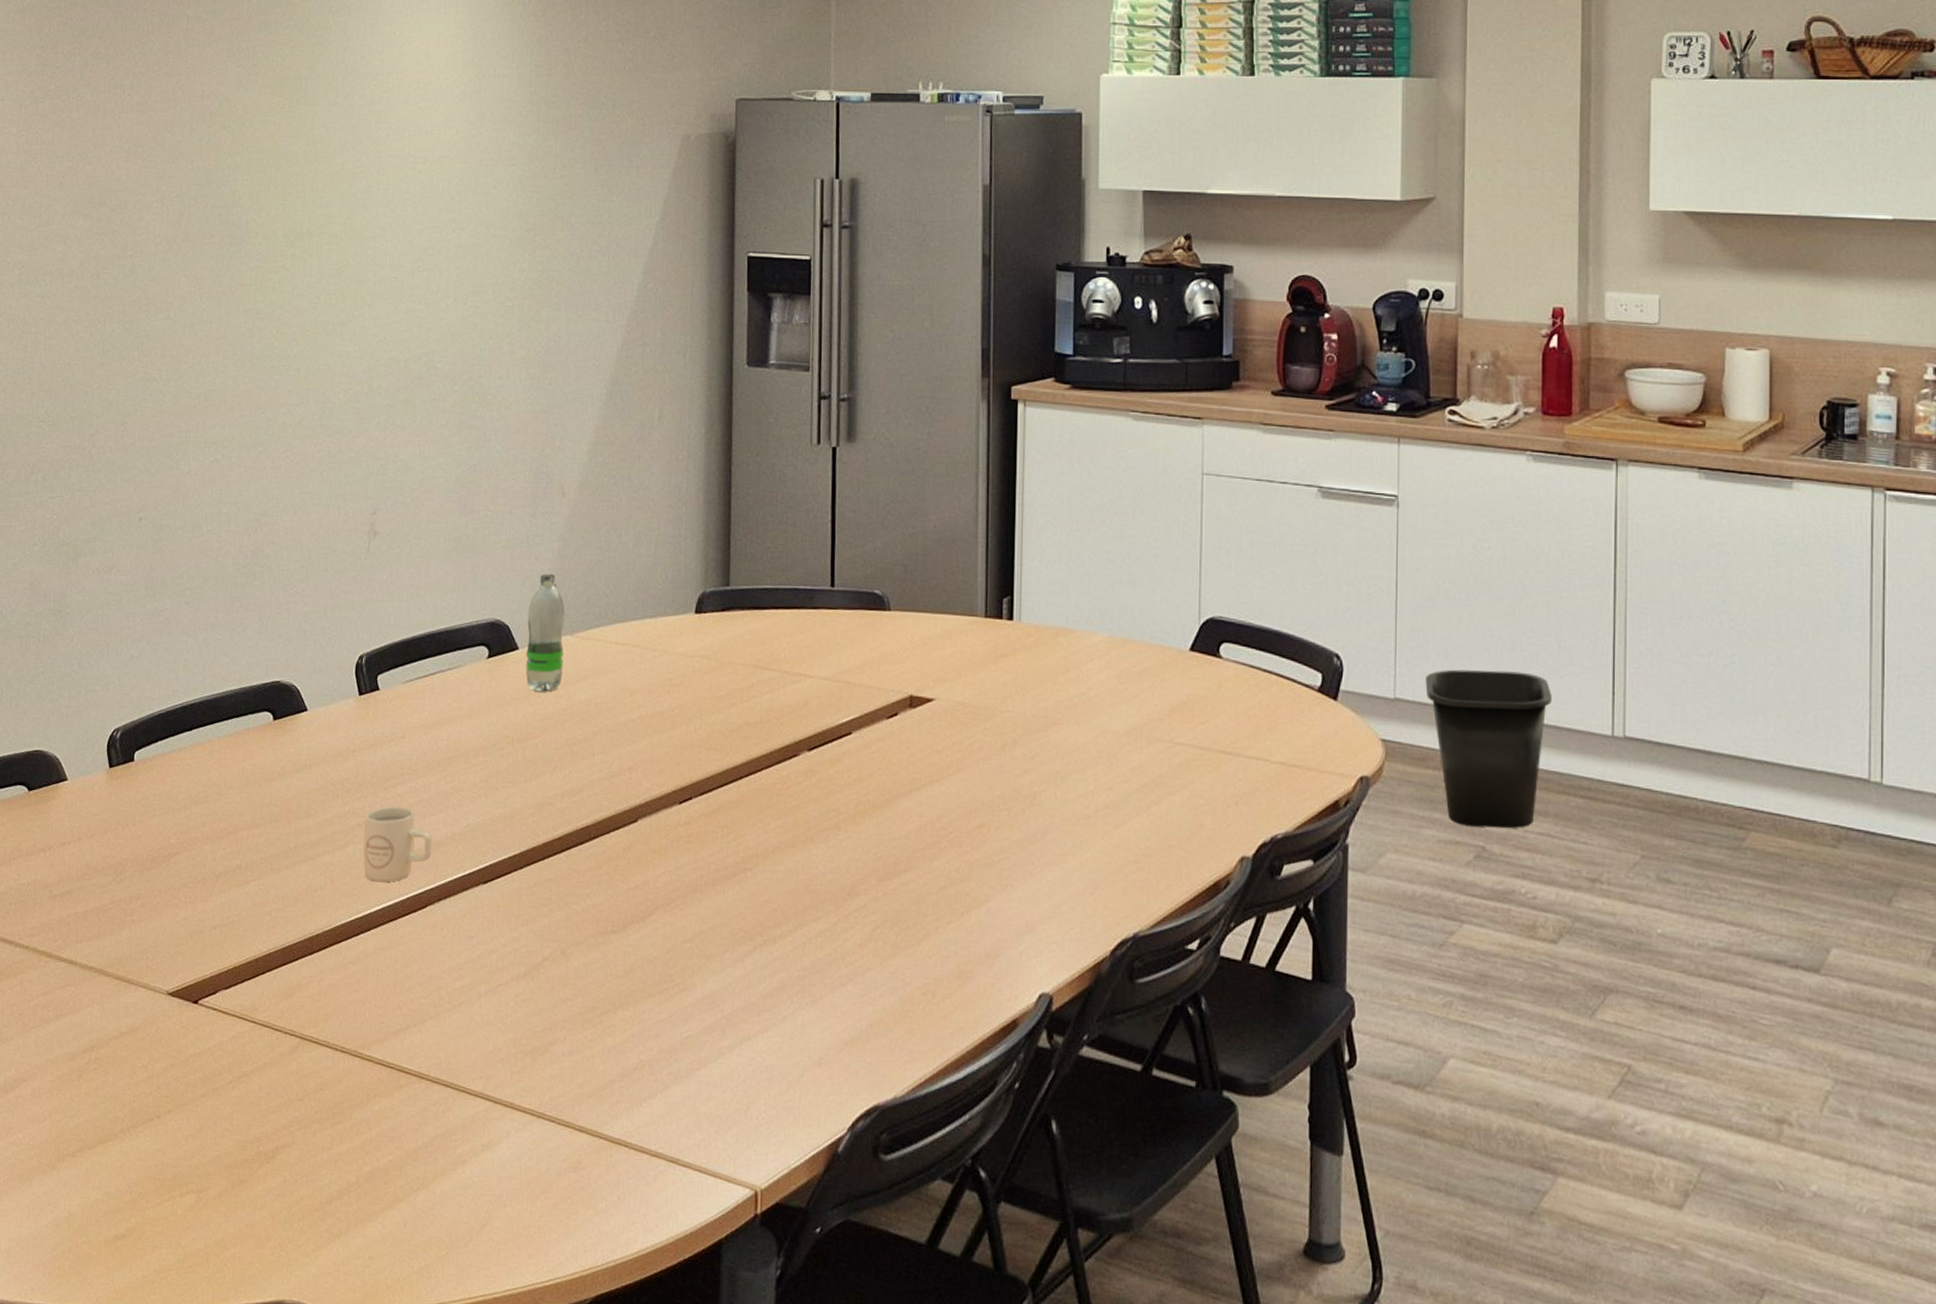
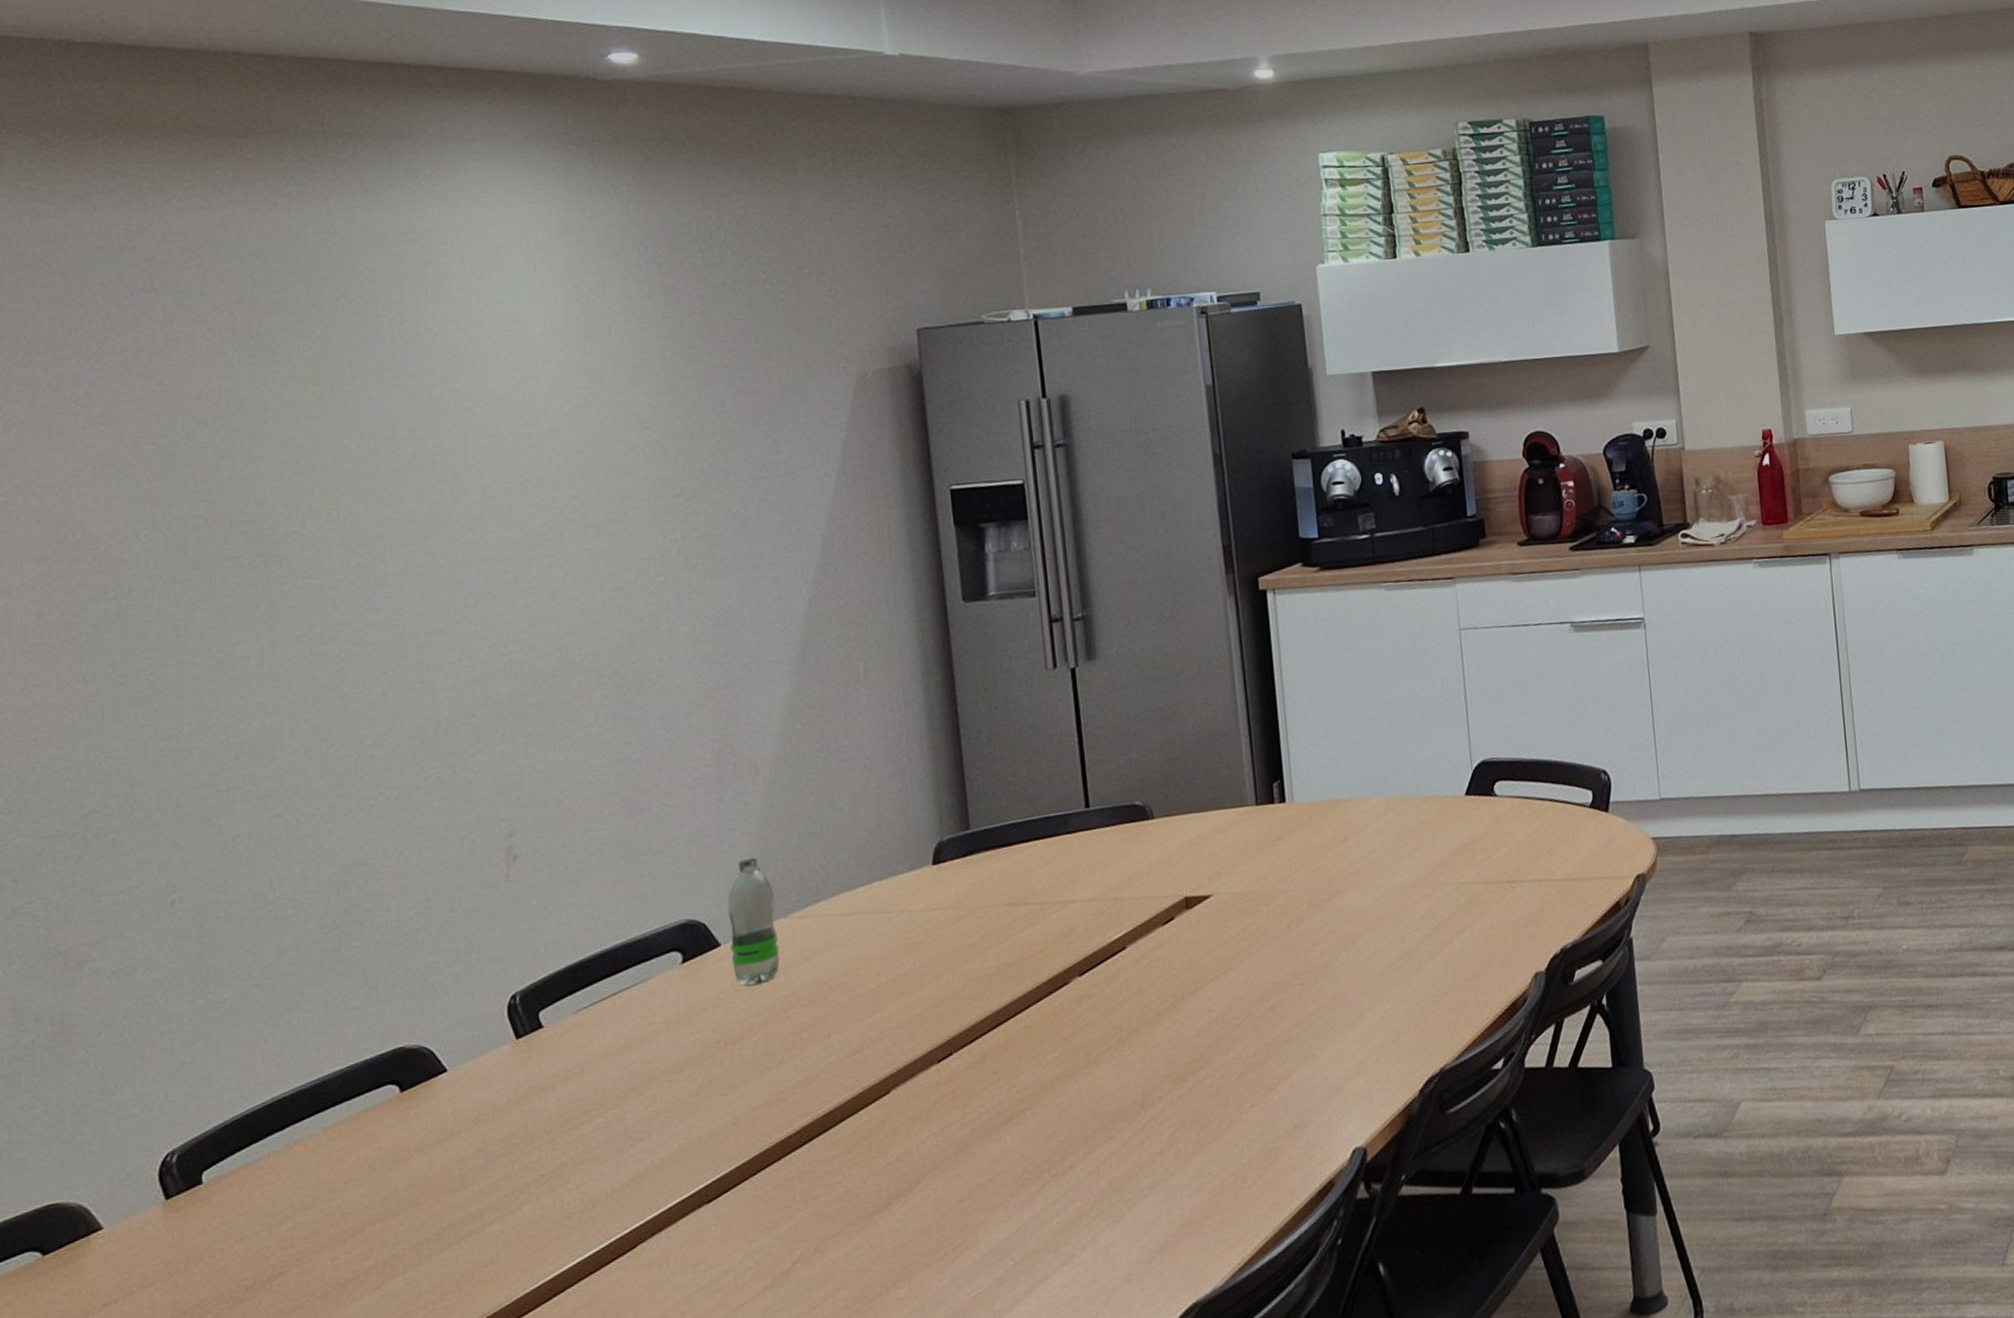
mug: present [363,806,432,883] -> none [542,1146,636,1237]
waste bin: present [1425,669,1552,829] -> none [1685,752,1796,897]

